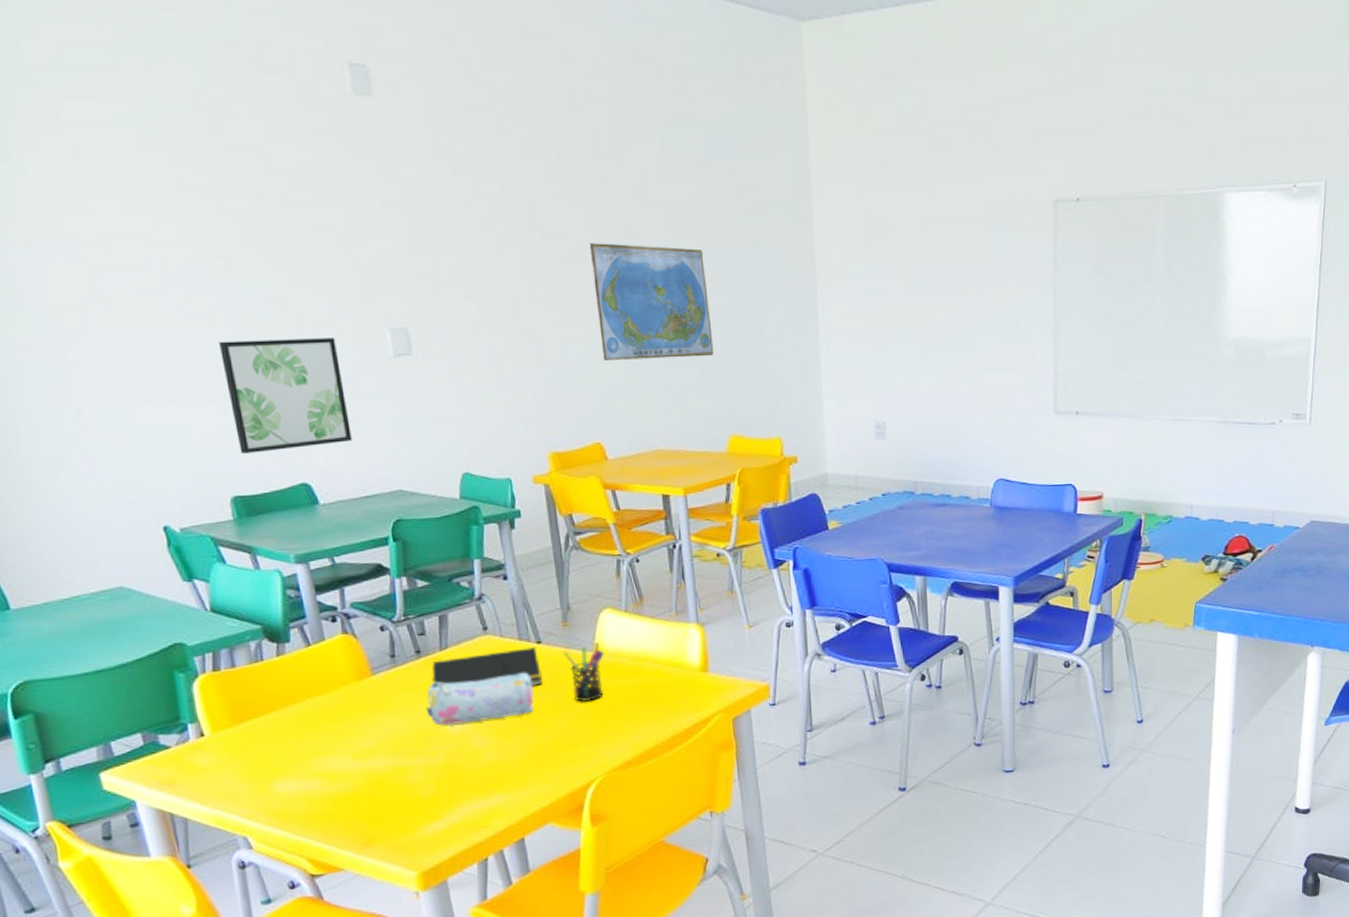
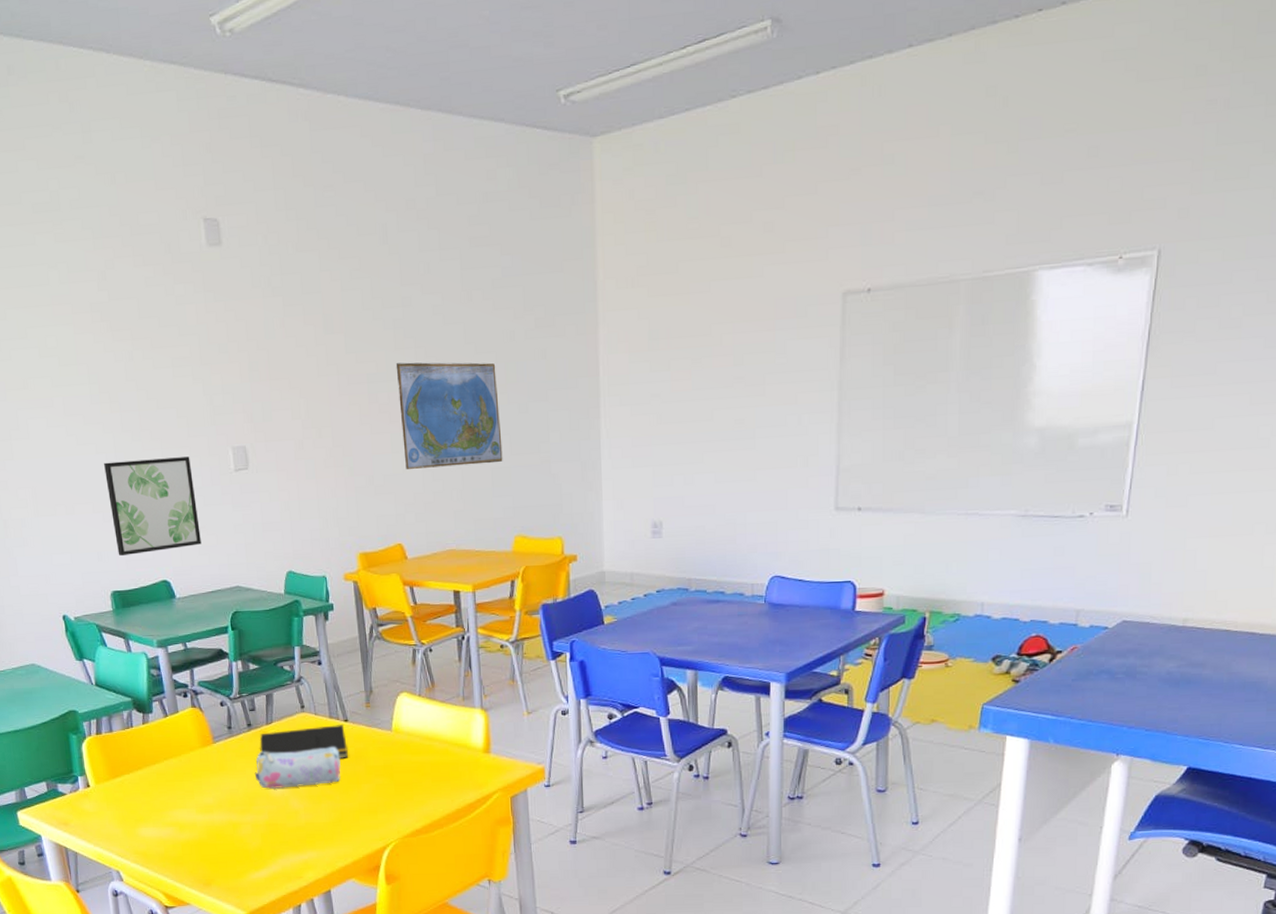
pen holder: present [563,642,604,702] -> none [366,722,400,774]

